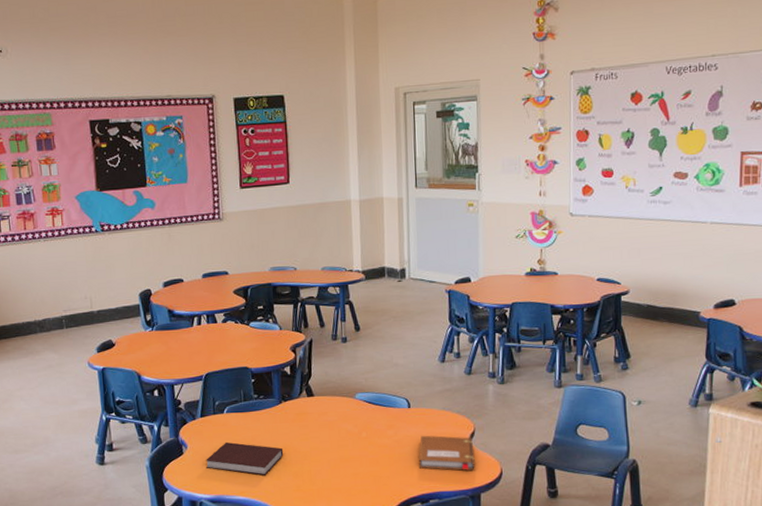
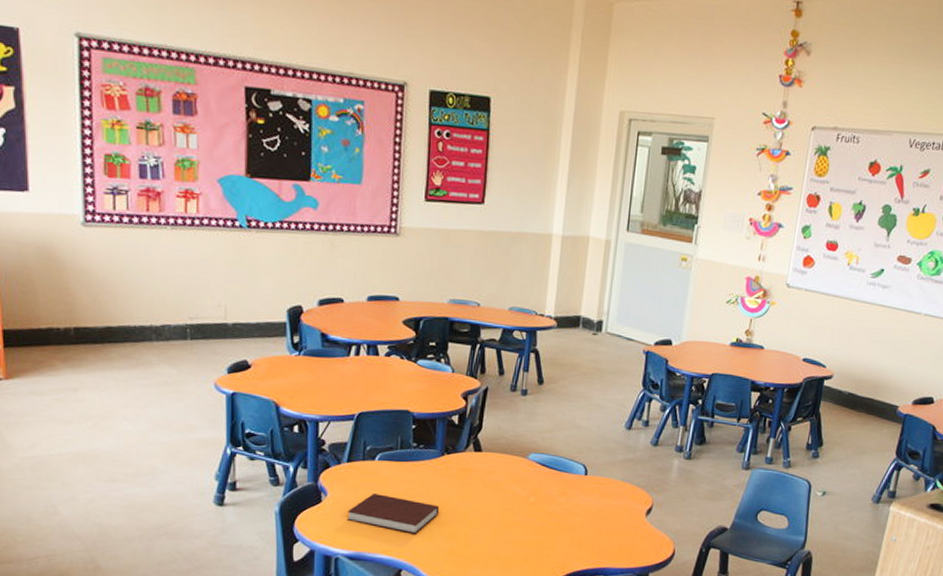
notebook: present [418,435,475,471] -> none [587,506,649,548]

